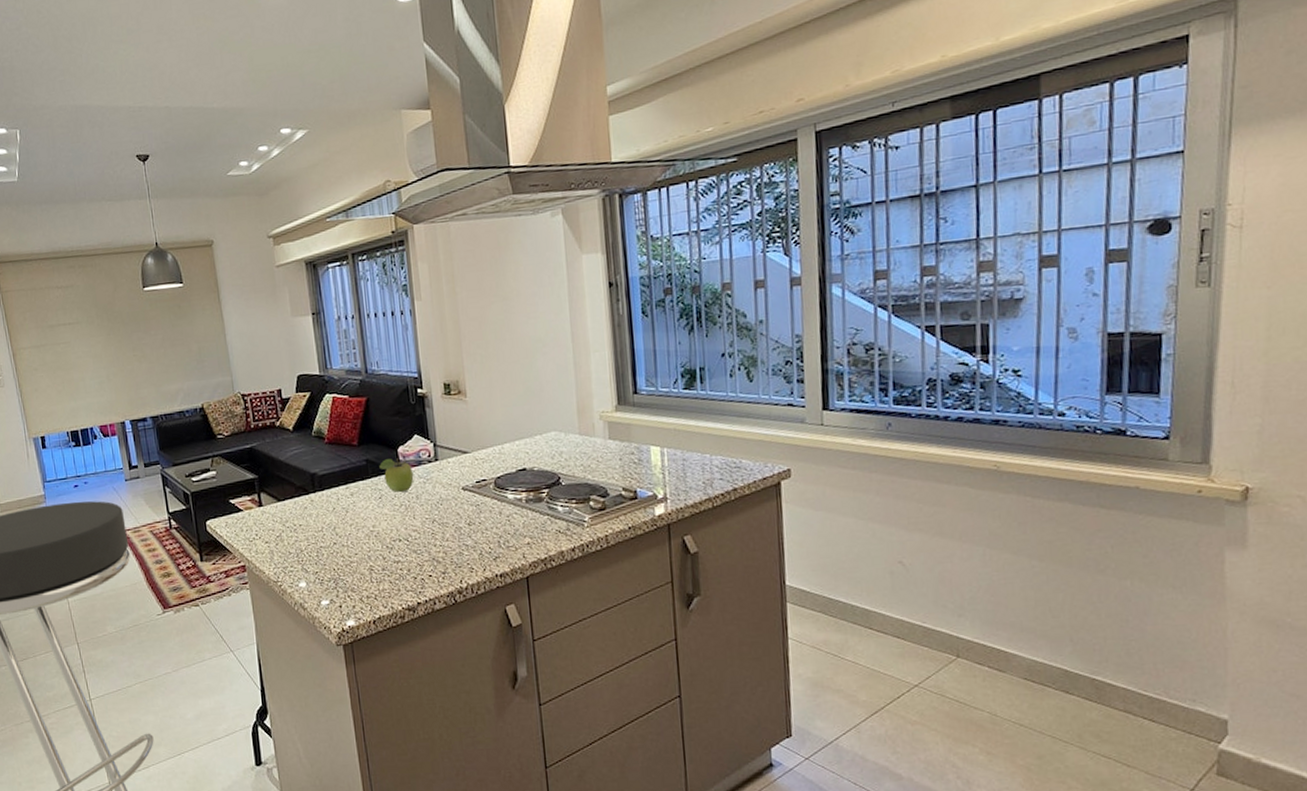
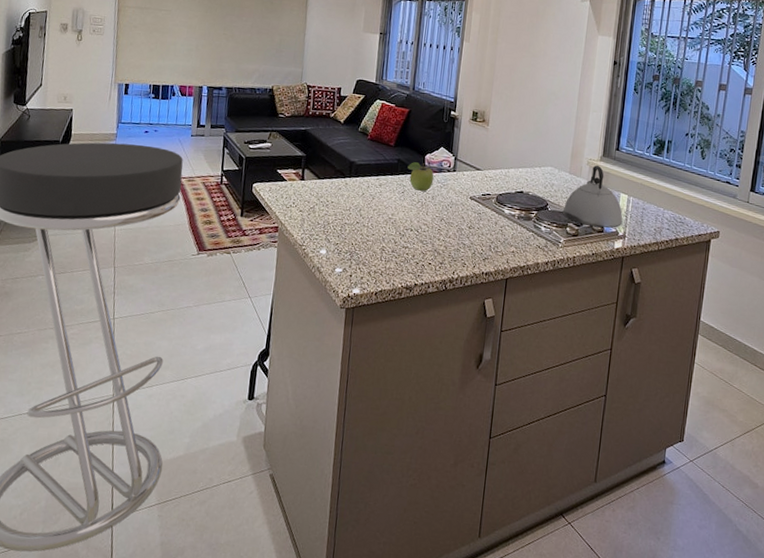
kettle: none [580,418,660,494] -> present [562,165,623,228]

